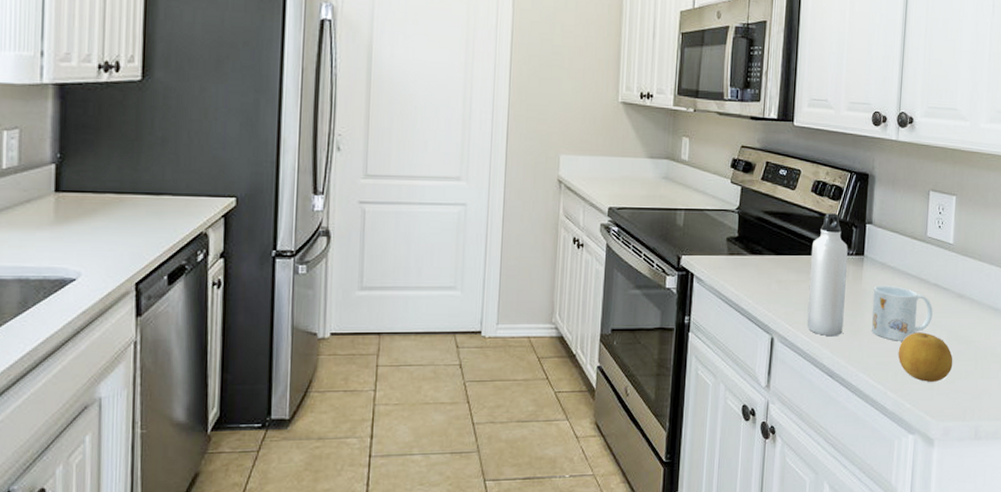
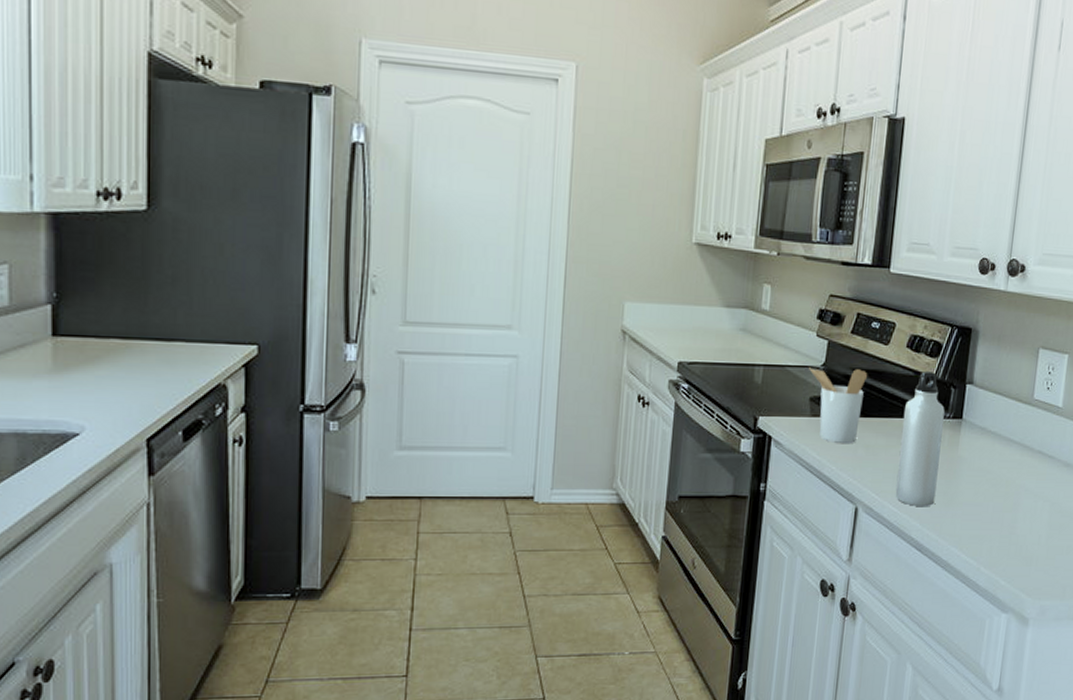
utensil holder: none [725,211,778,280] -> present [809,367,868,444]
mug: present [871,286,933,341] -> none [965,452,1036,513]
fruit: present [898,332,953,382] -> none [994,504,1055,557]

